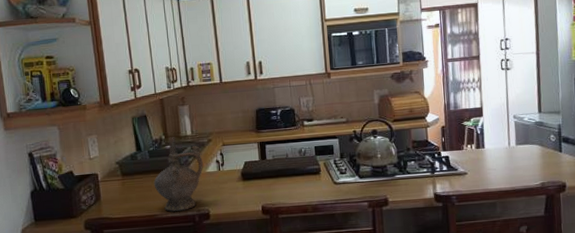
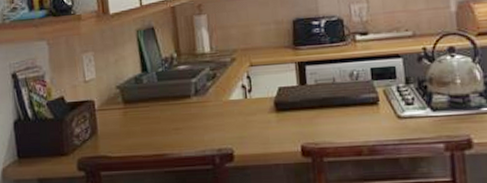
ceremonial vessel: present [153,136,203,212] -> none [163,54,225,150]

